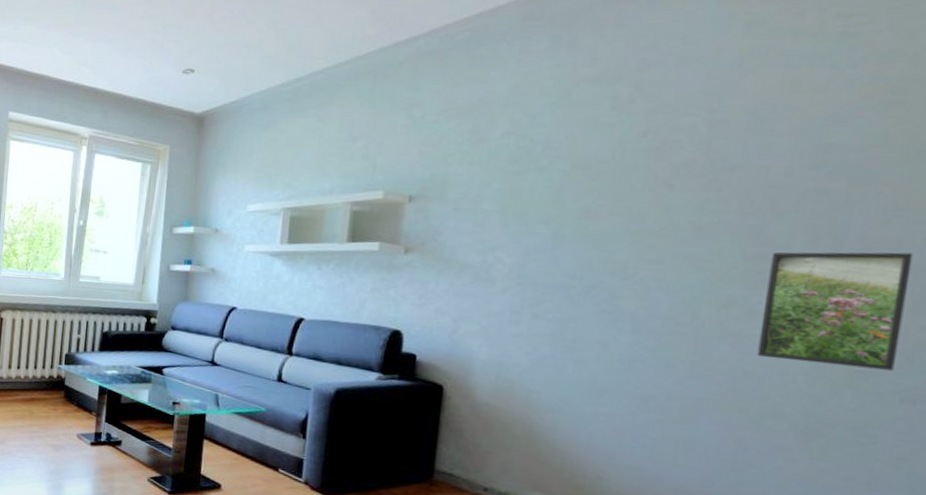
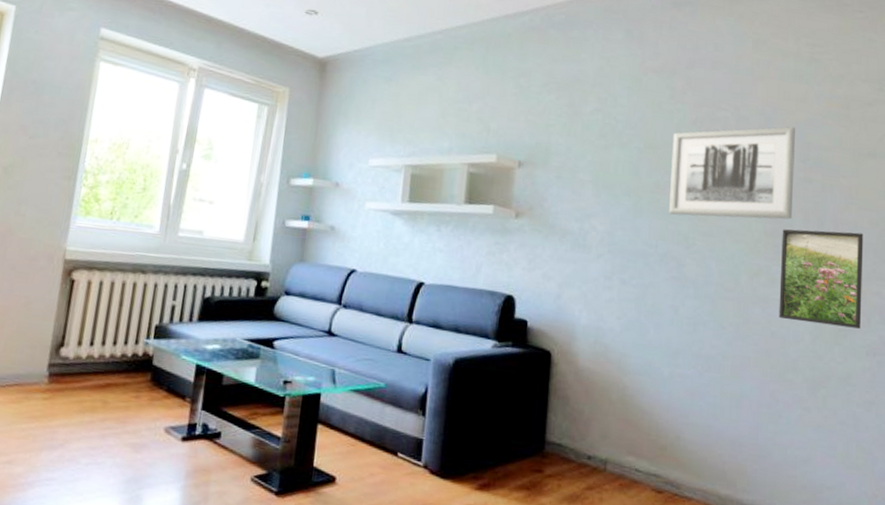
wall art: none [601,125,806,243] -> present [669,126,795,220]

